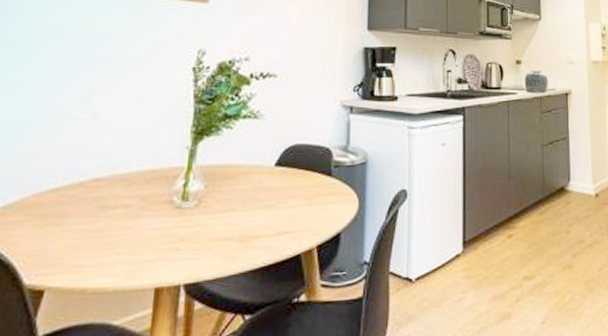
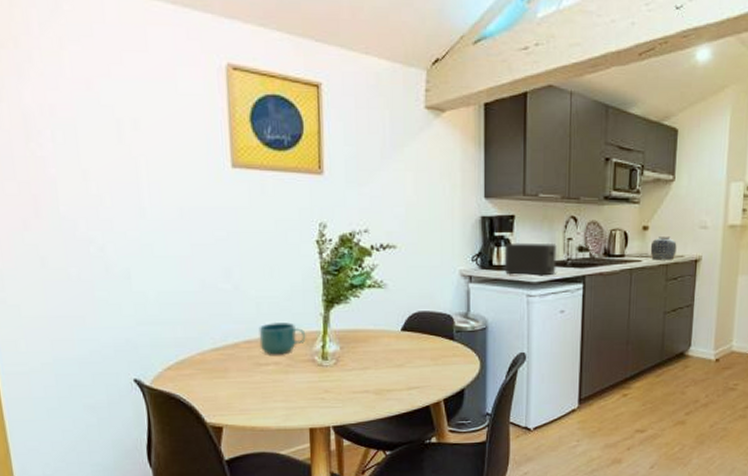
cup: none [110,157,167,195] -> present [258,322,306,355]
toaster: none [385,73,437,107] -> present [504,242,557,276]

